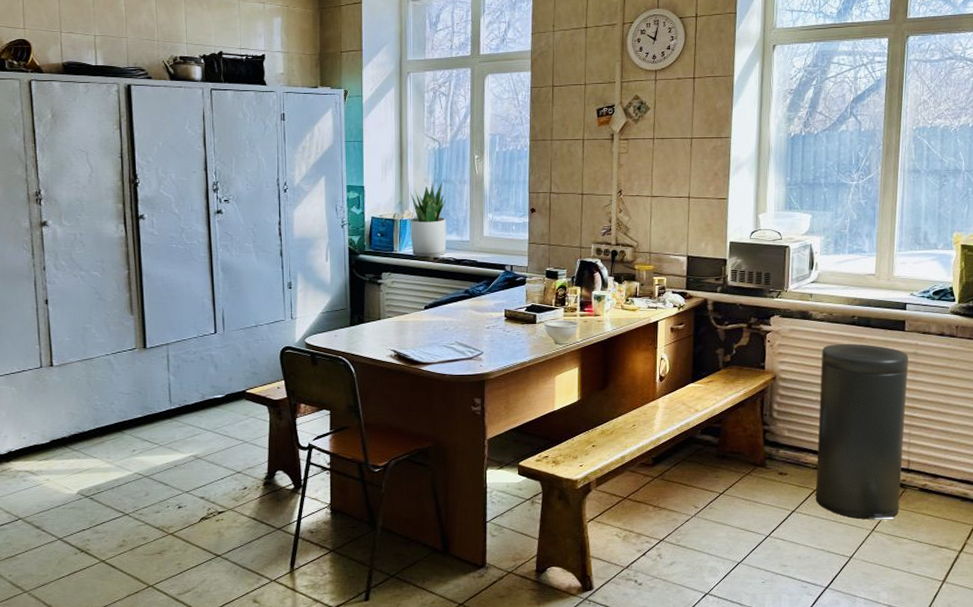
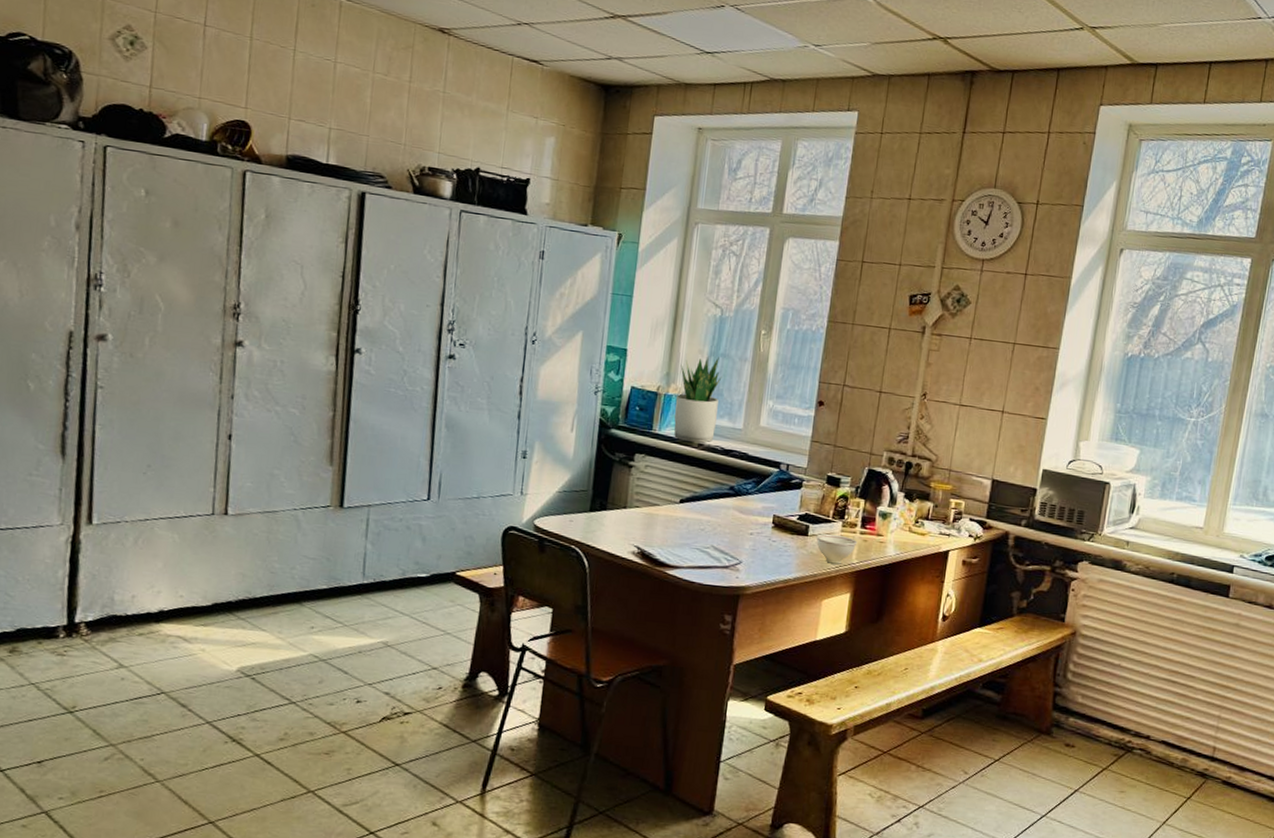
pedal bin: present [815,344,908,521] -> none [1103,602,1229,815]

